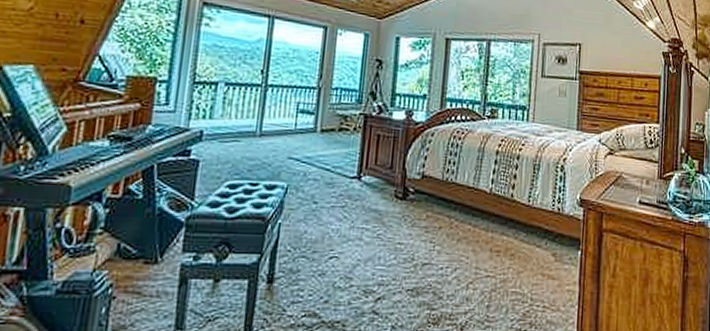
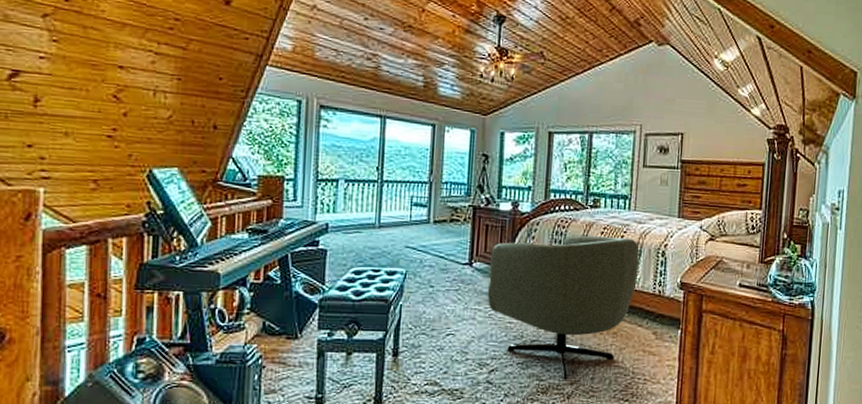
armchair: none [376,148,538,309] -> present [487,235,639,380]

